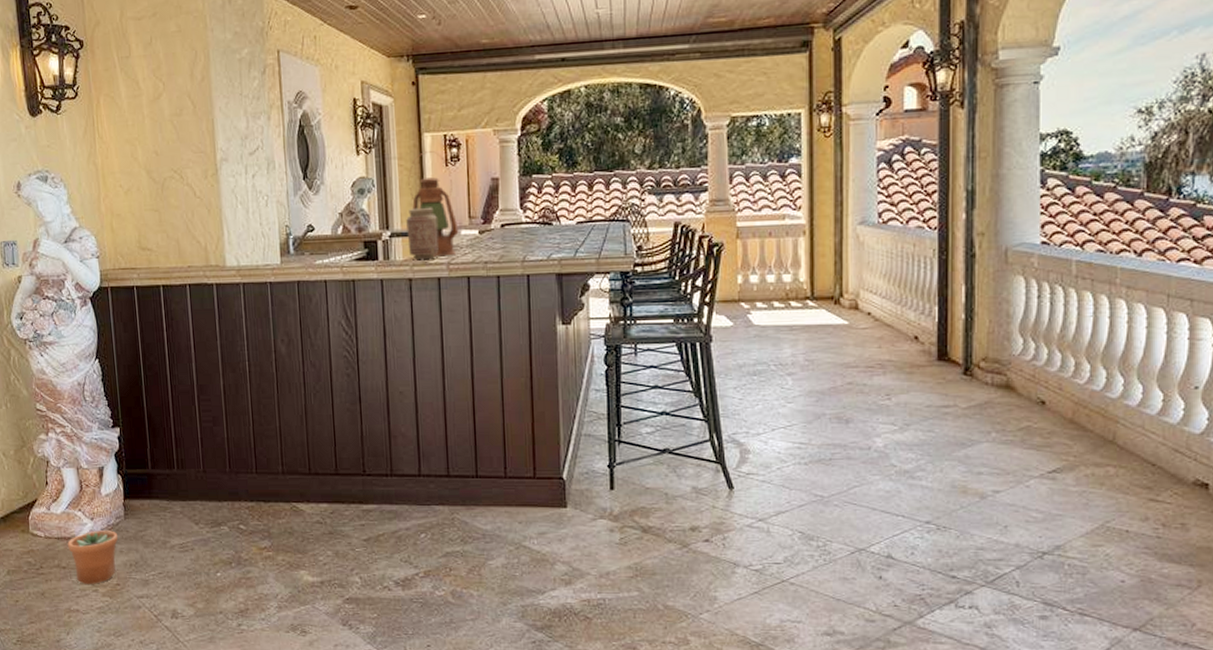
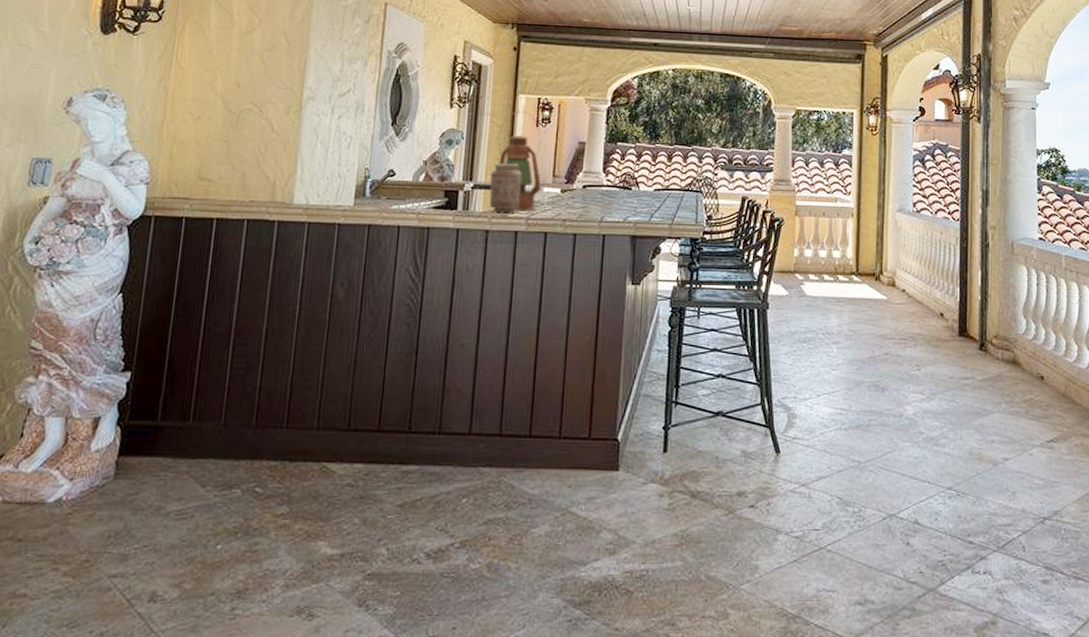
planter: present [67,530,118,584] -> none [31,494,100,561]

